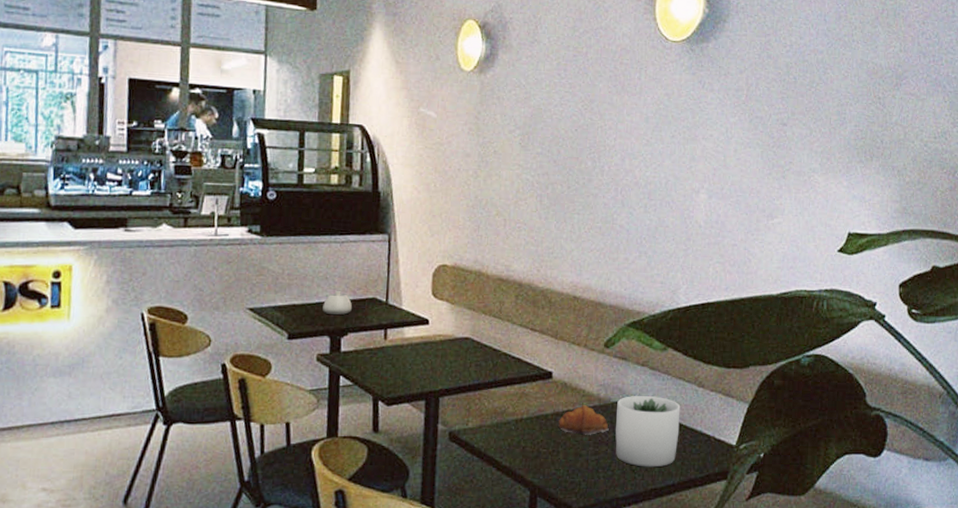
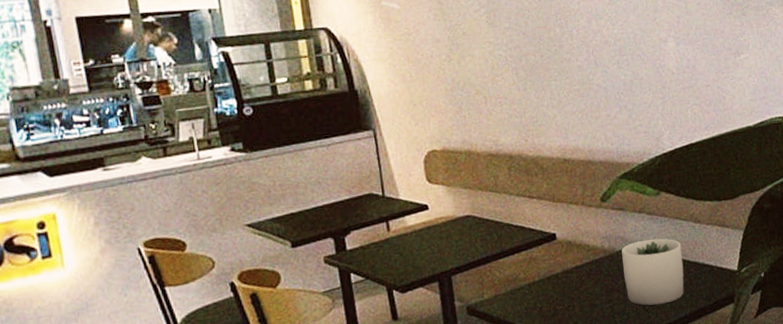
sugar bowl: present [323,291,353,315] -> none [320,193,351,217]
croissant: present [558,404,609,435] -> none [569,258,618,287]

